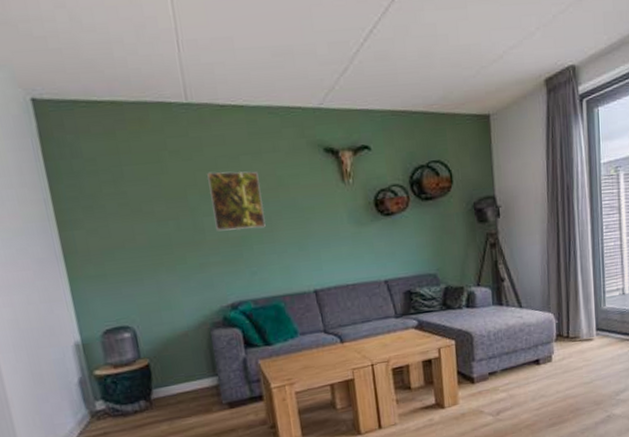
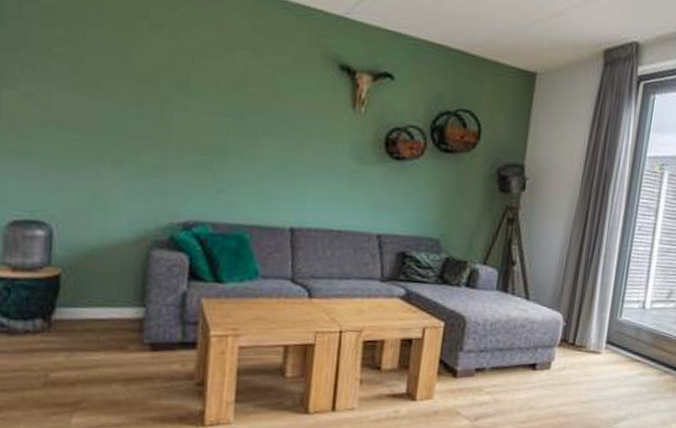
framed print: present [206,171,266,231] -> none [187,58,255,140]

